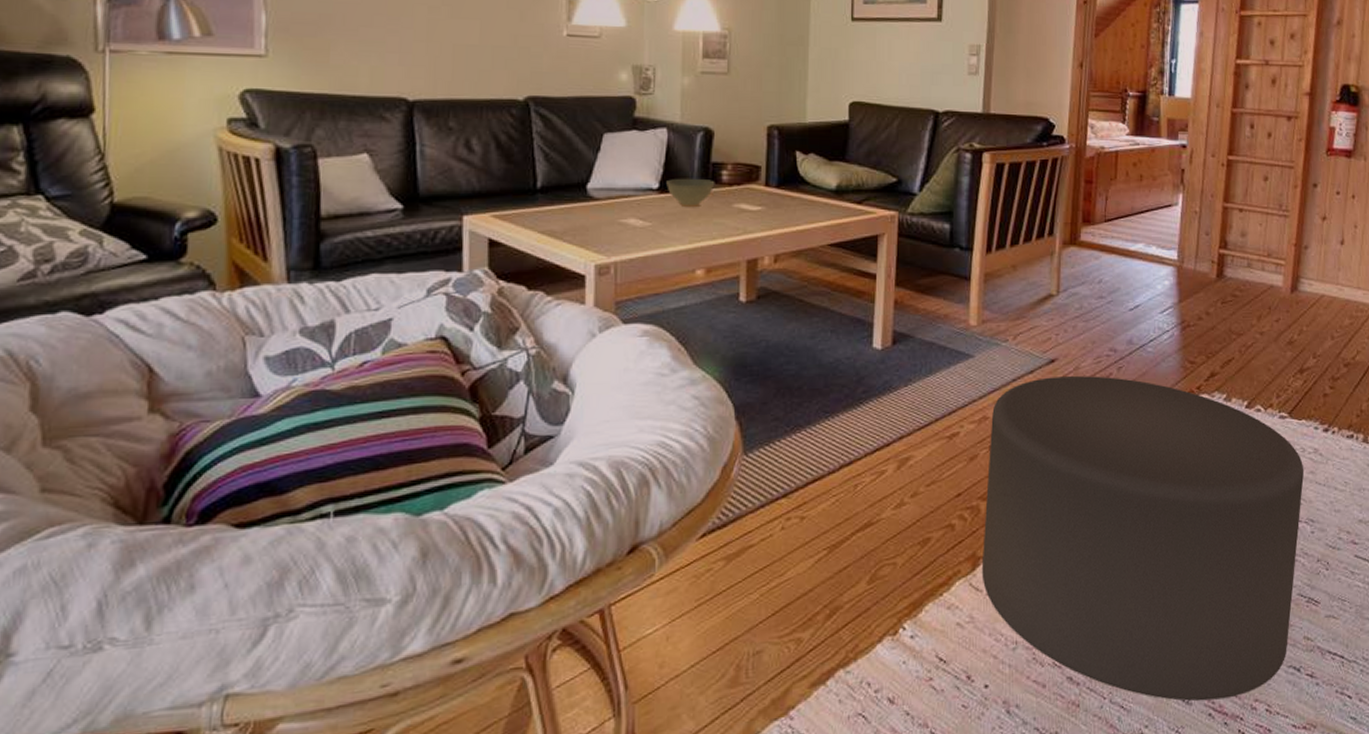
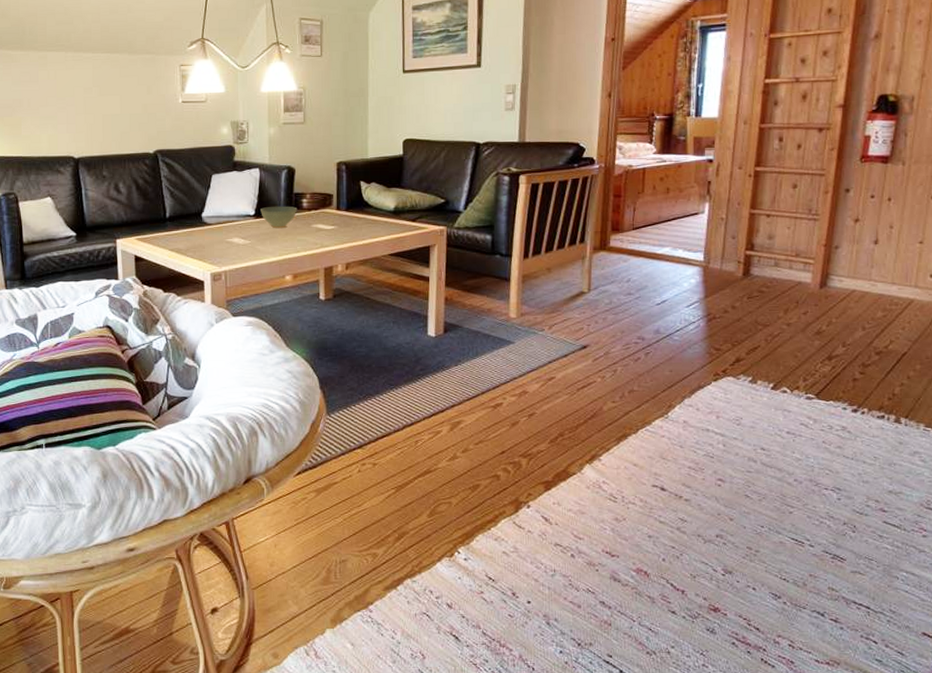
pouf: present [981,376,1304,701] -> none [523,360,831,632]

